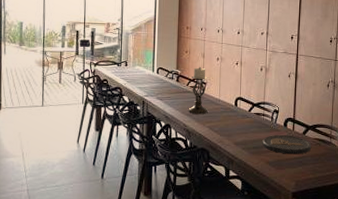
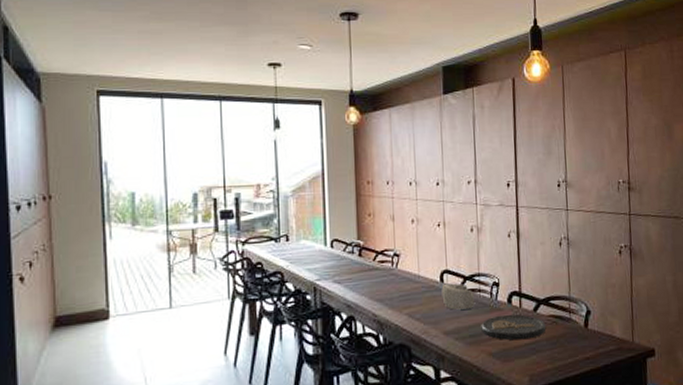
candle holder: present [188,66,208,115] -> none [377,233,405,299]
decorative bowl: none [235,107,260,128] -> present [441,283,475,310]

